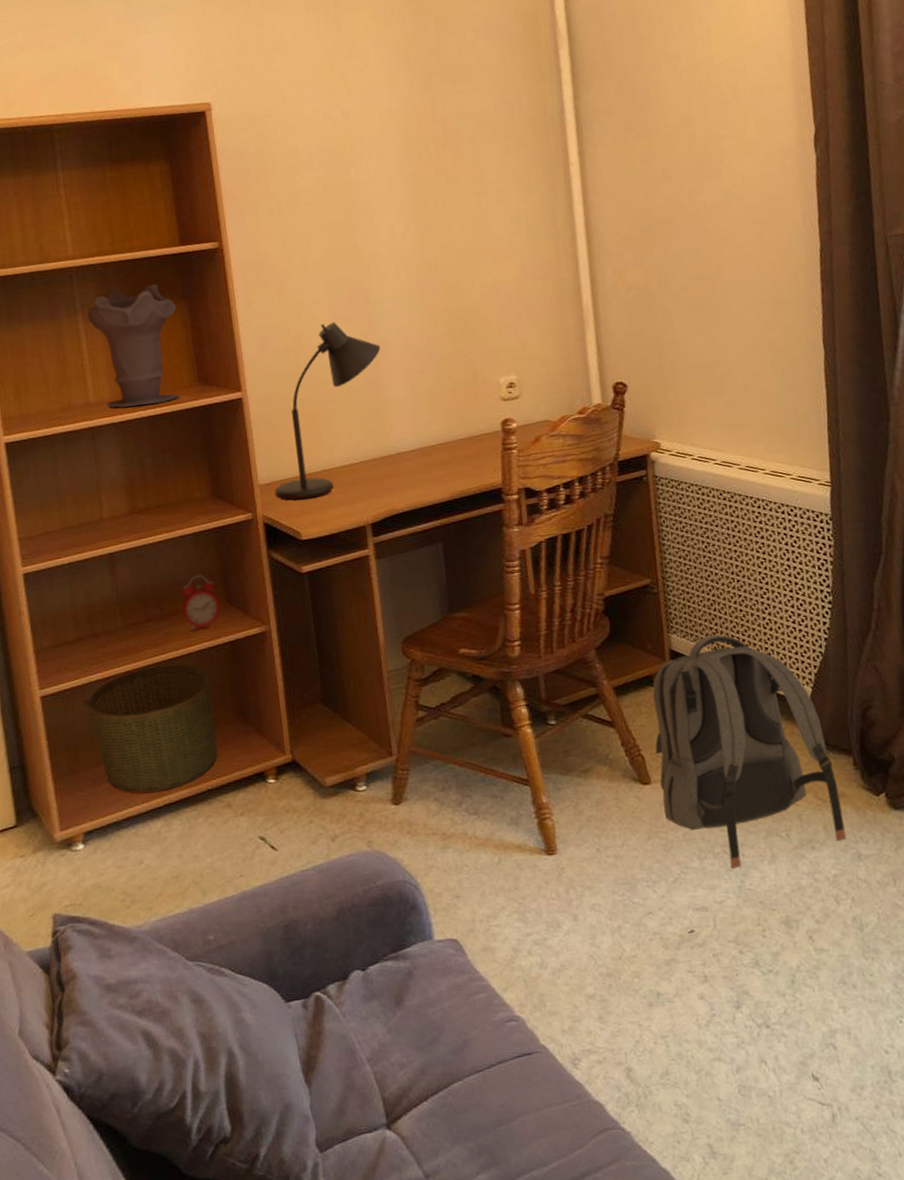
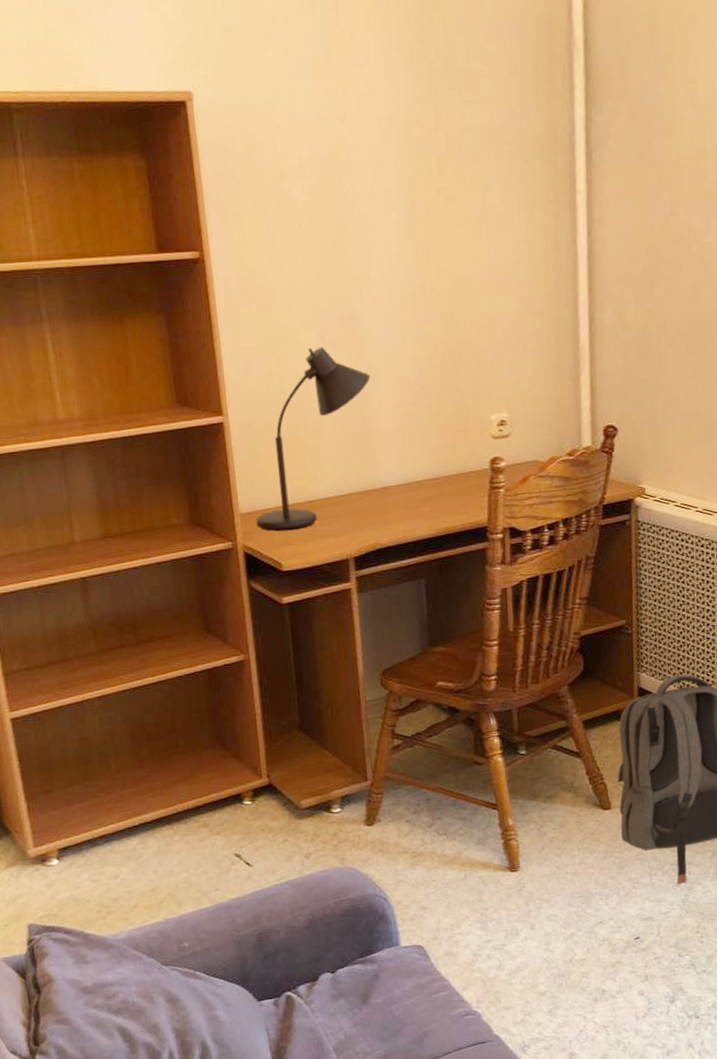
basket: present [83,664,218,794] -> none [56,690,195,813]
decorative vase: present [87,283,180,408] -> none [54,293,156,426]
alarm clock: present [181,575,222,631] -> none [158,602,199,658]

